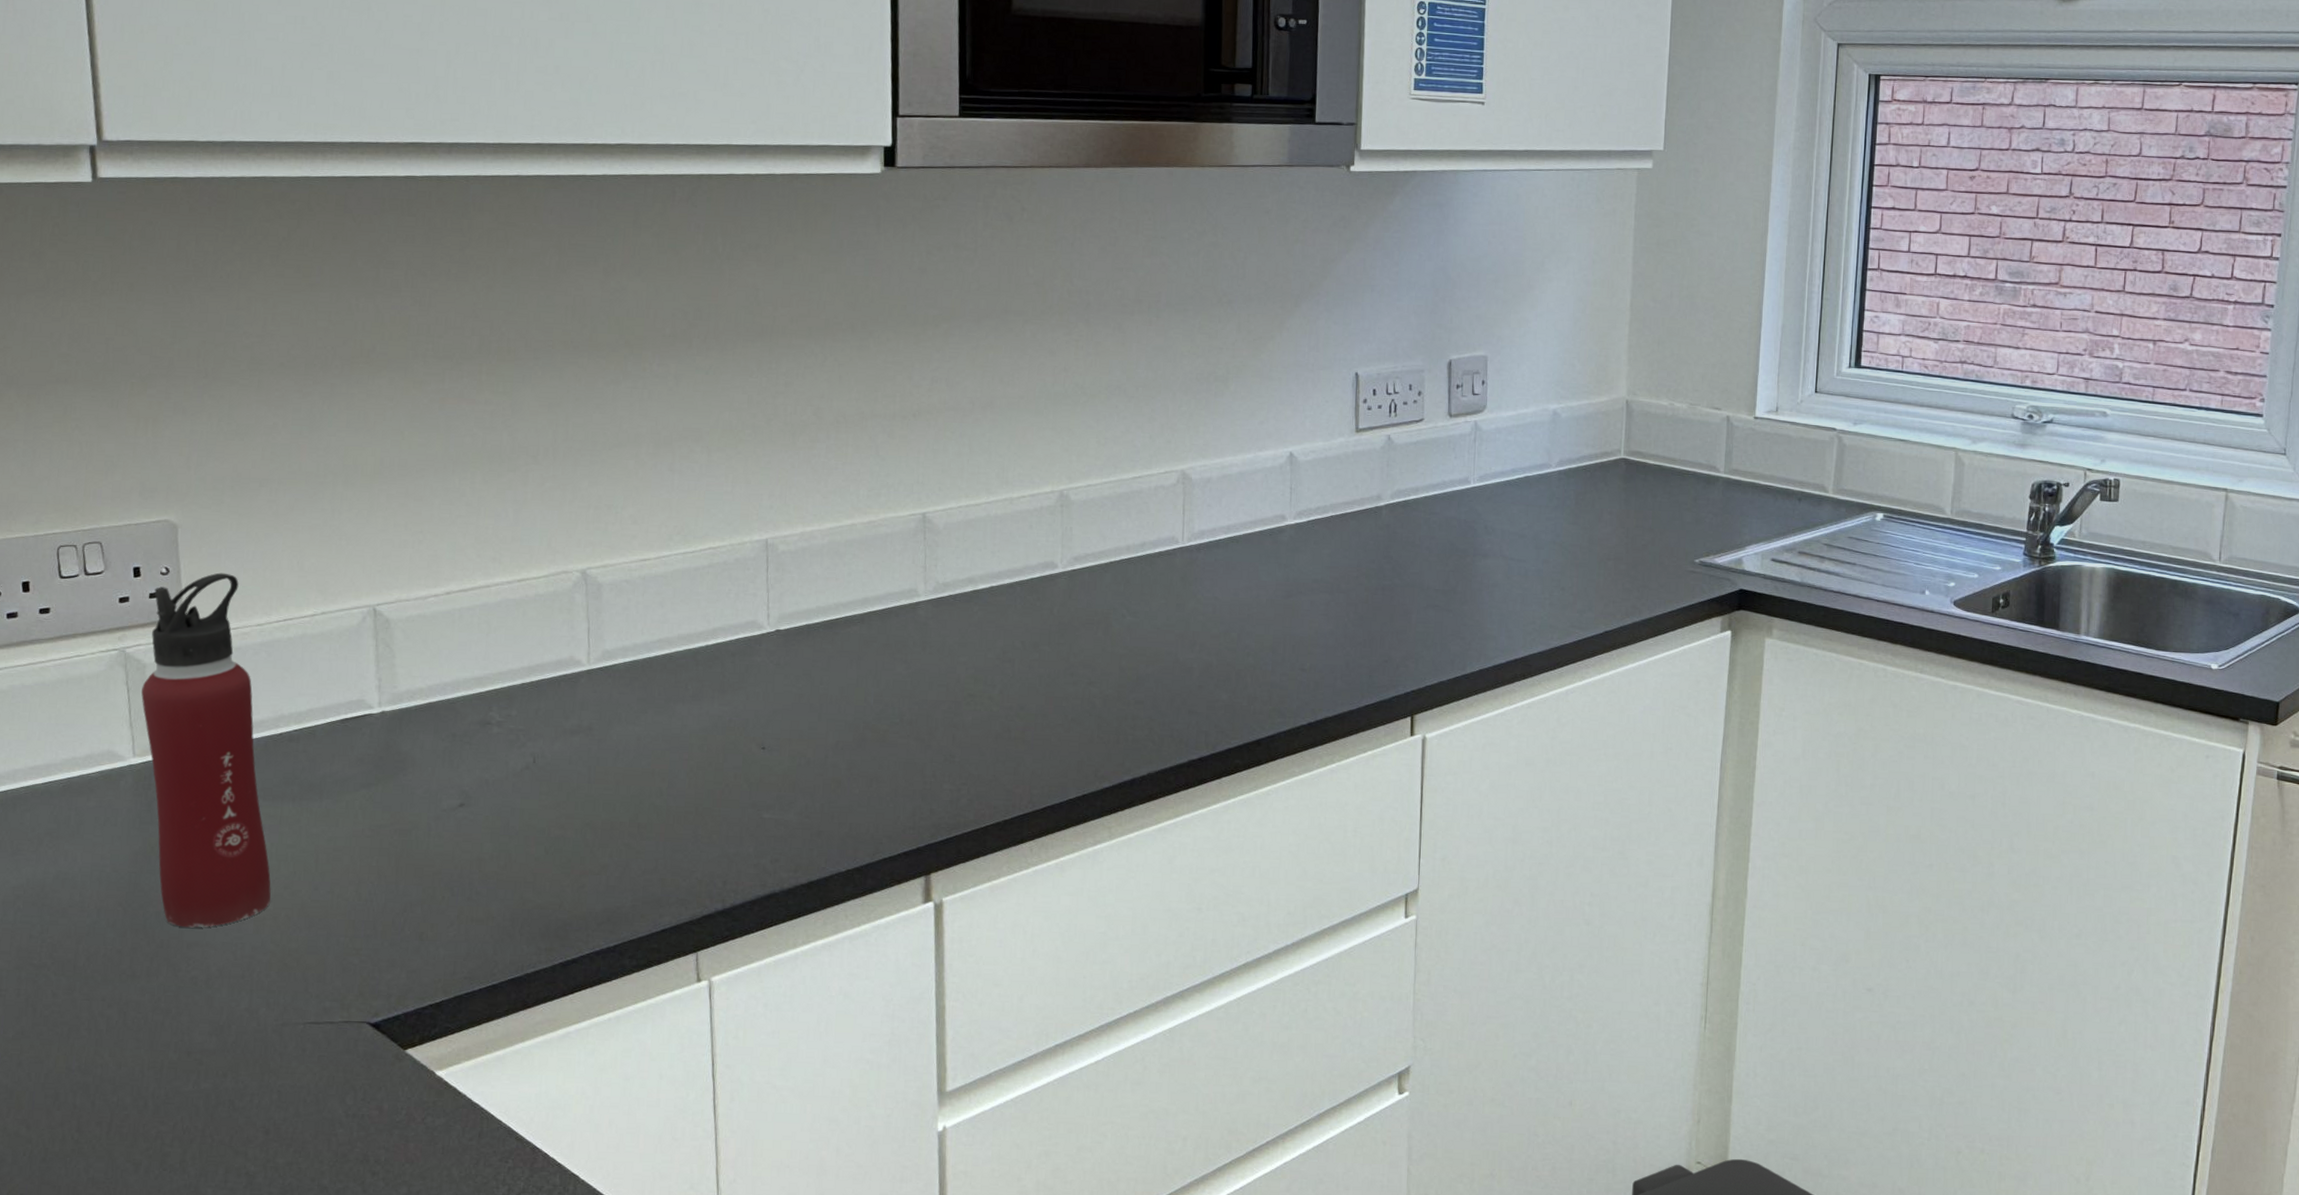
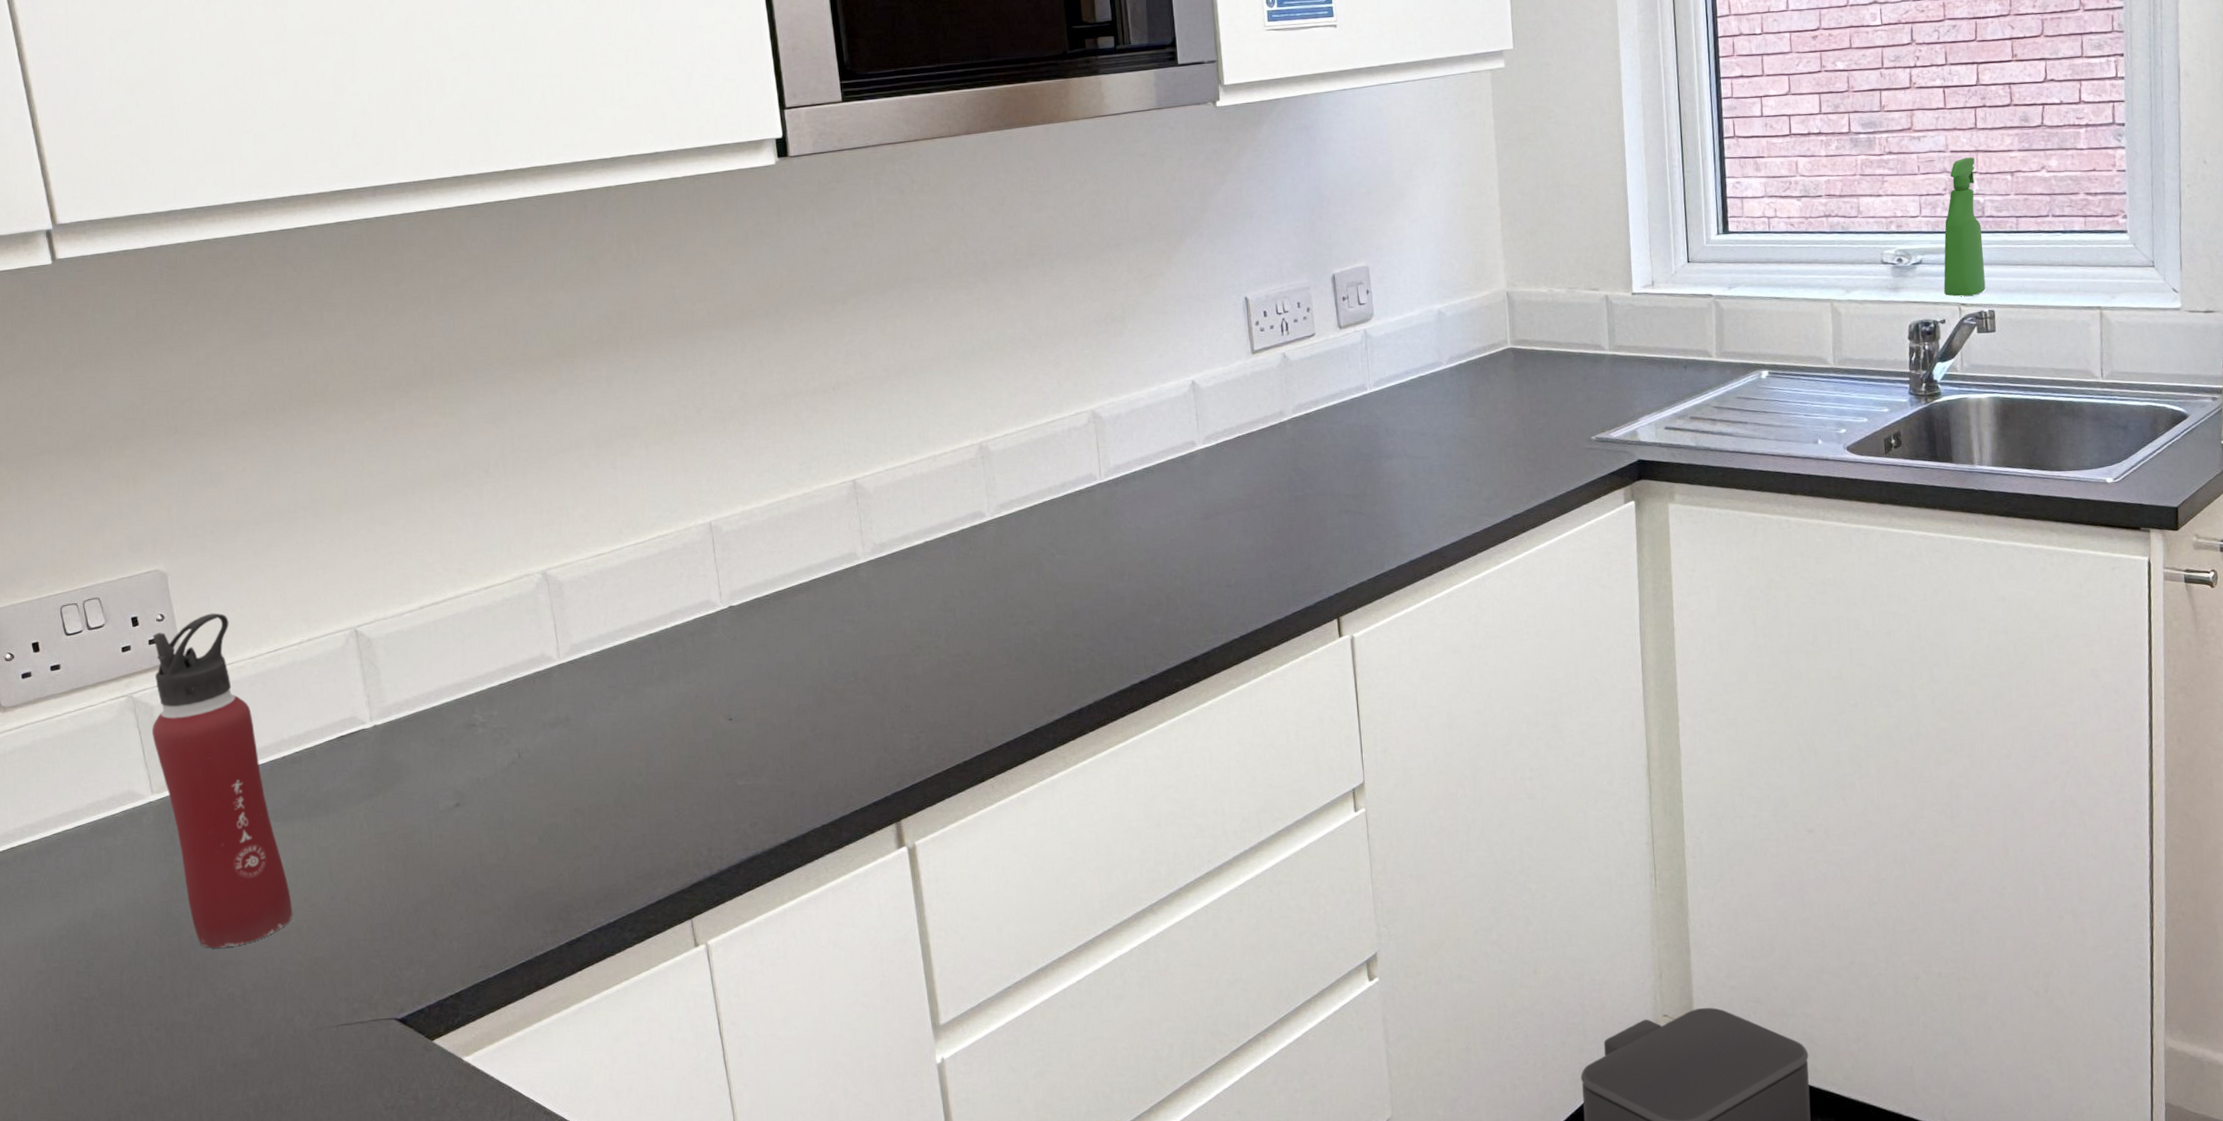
spray bottle: none [2071,320,2118,462] -> present [1943,157,1986,296]

